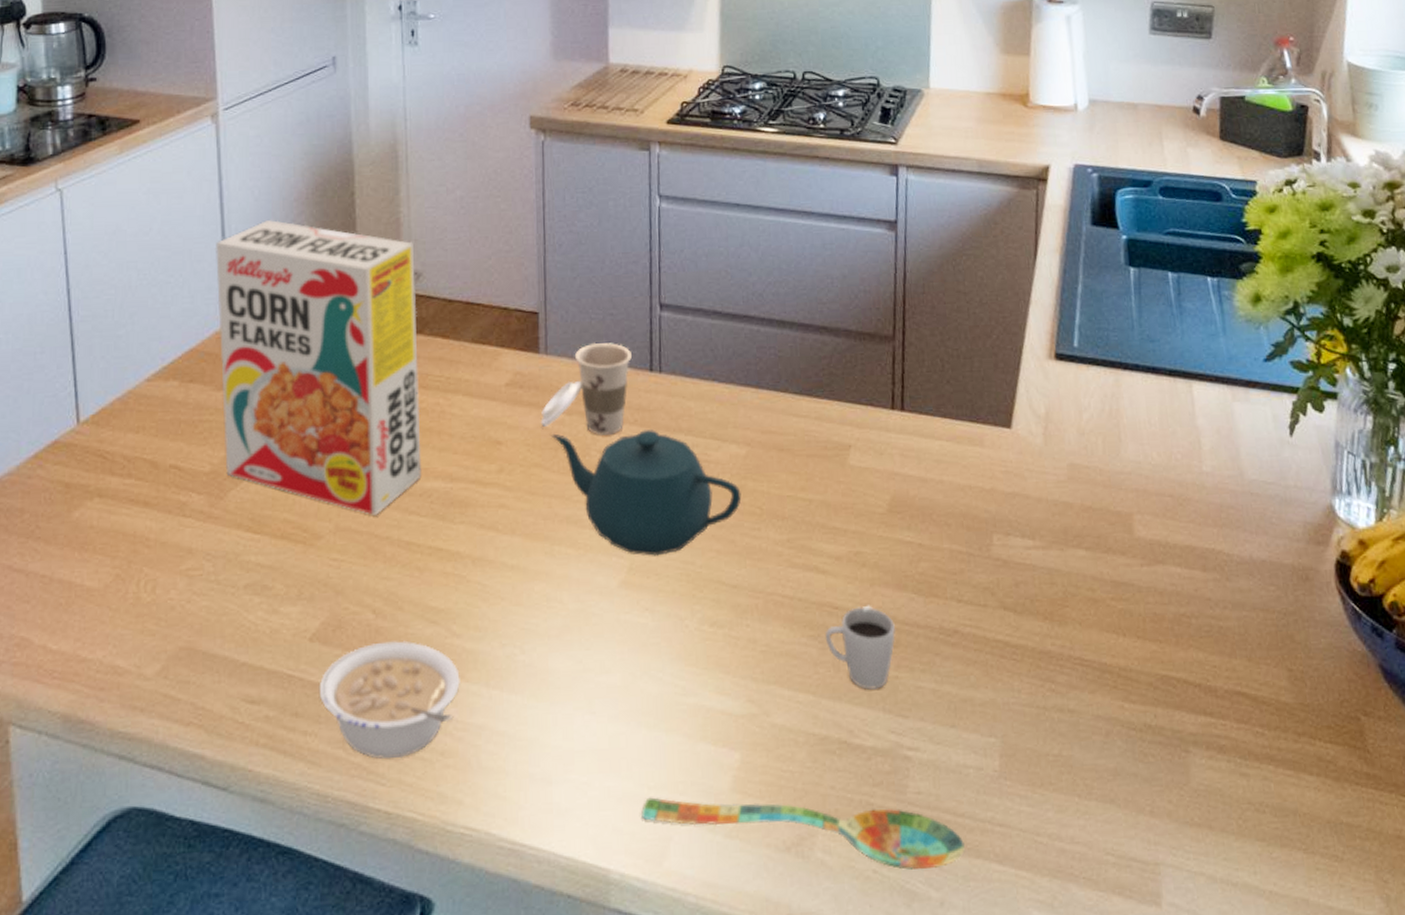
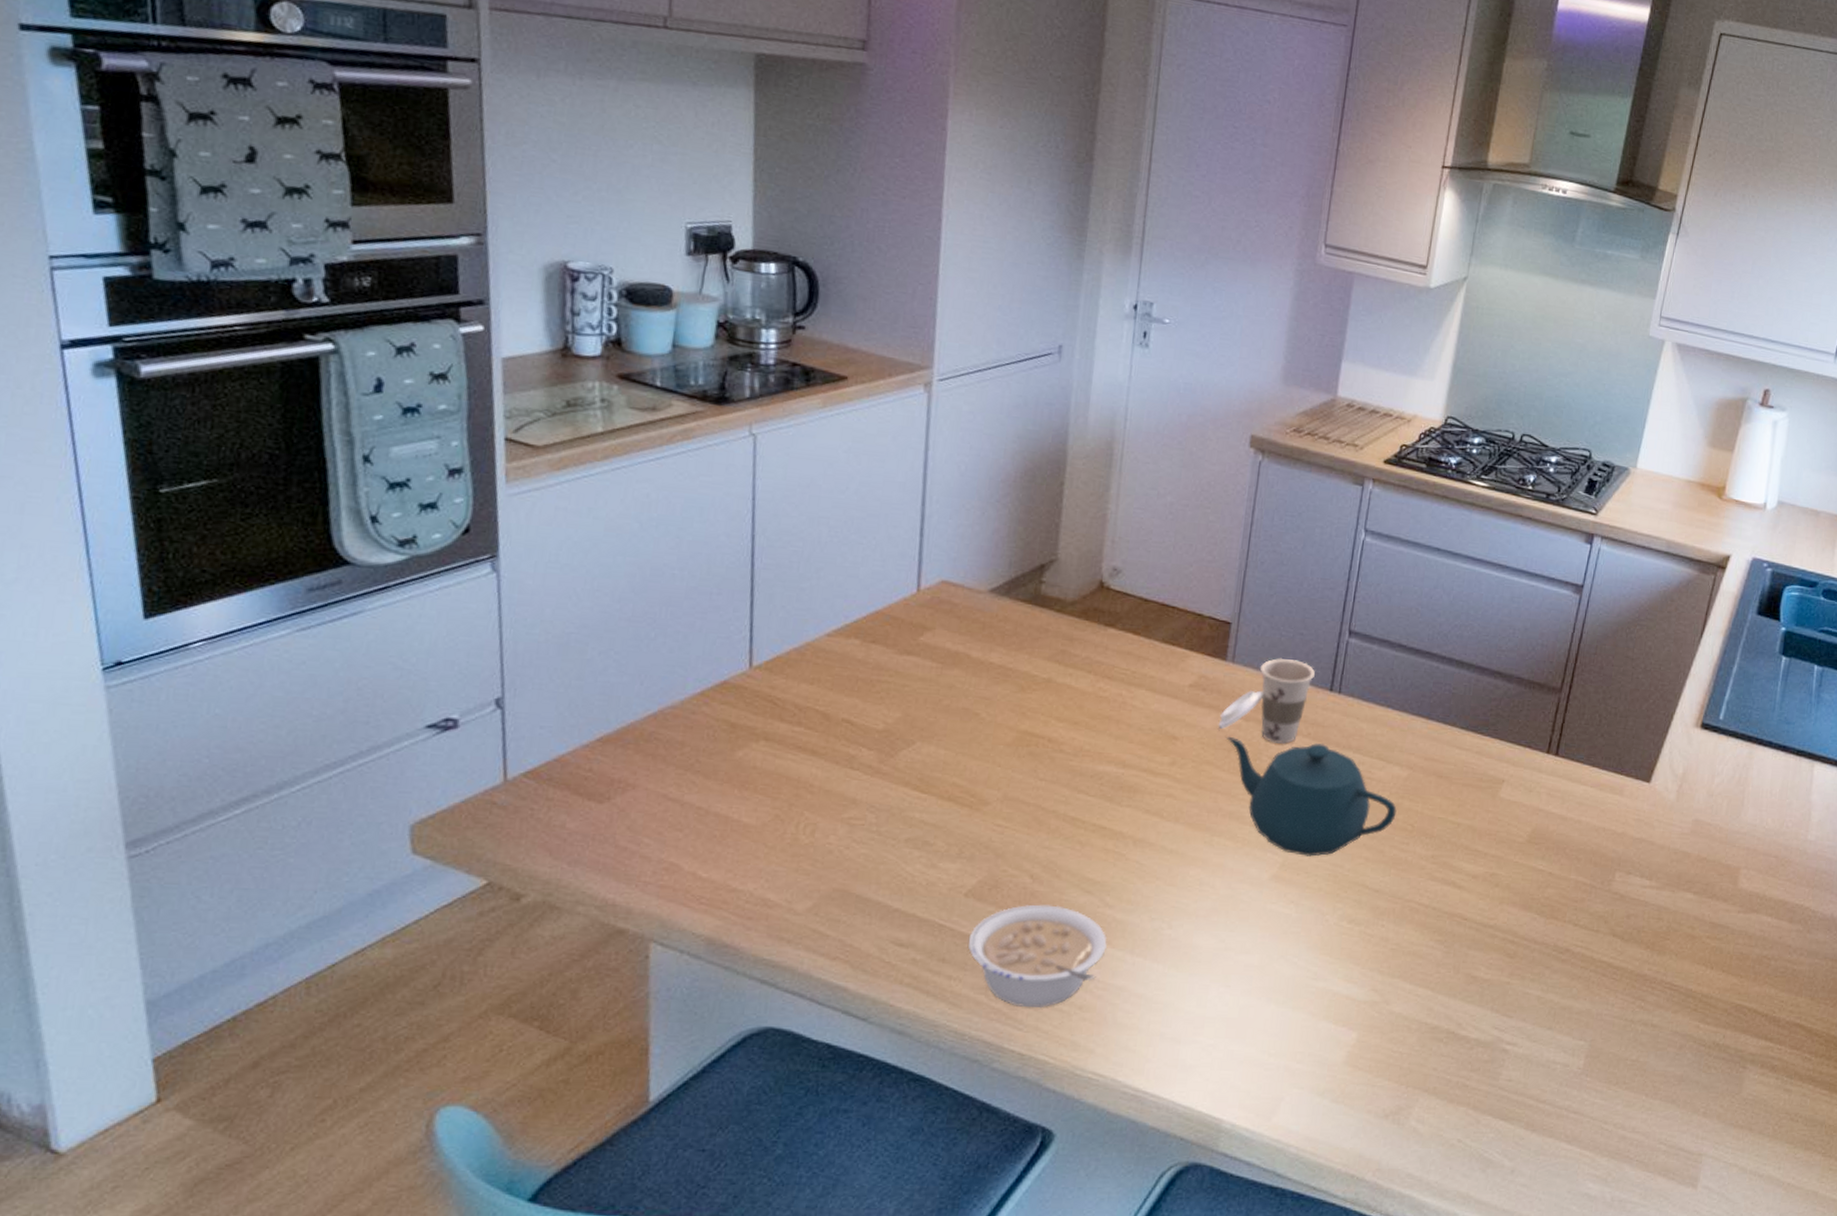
cereal box: present [215,219,422,515] -> none [899,496,1117,790]
spoon: present [641,797,965,870] -> none [1259,1063,1541,1142]
cup: present [826,605,896,690] -> none [1451,919,1516,991]

